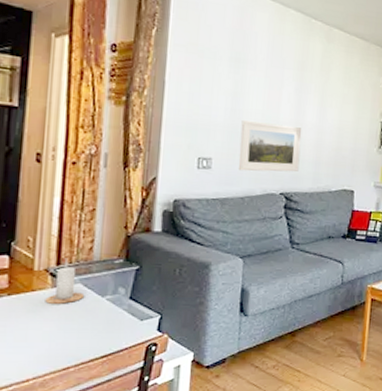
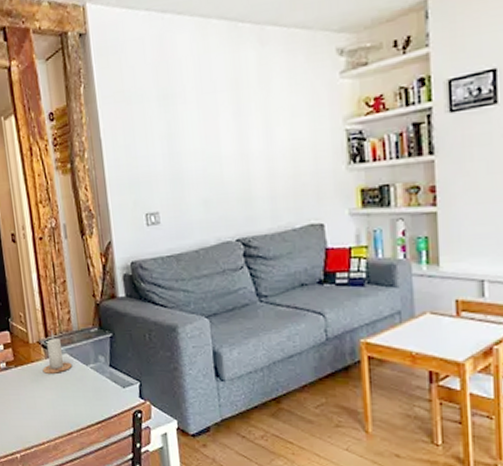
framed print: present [238,119,302,172] -> none [181,158,253,221]

